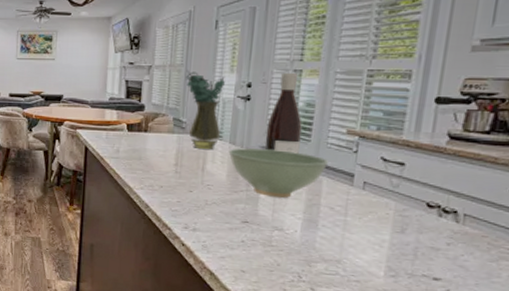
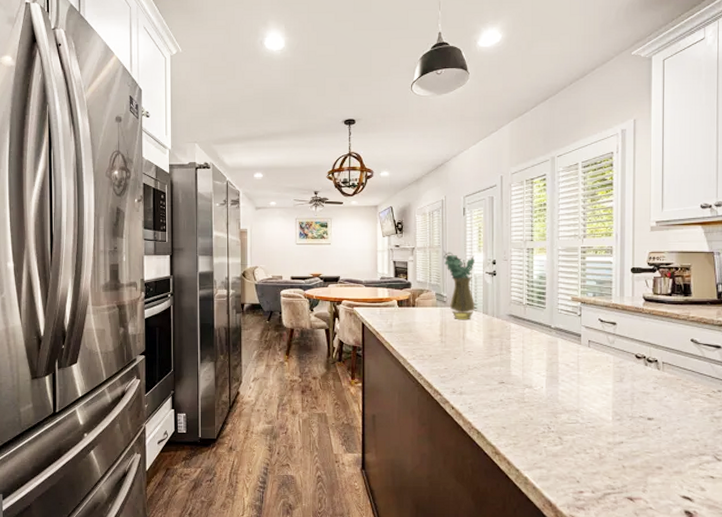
bowl: present [228,148,329,198] -> none [483,317,561,358]
bottle: present [264,72,302,154] -> none [511,250,538,319]

